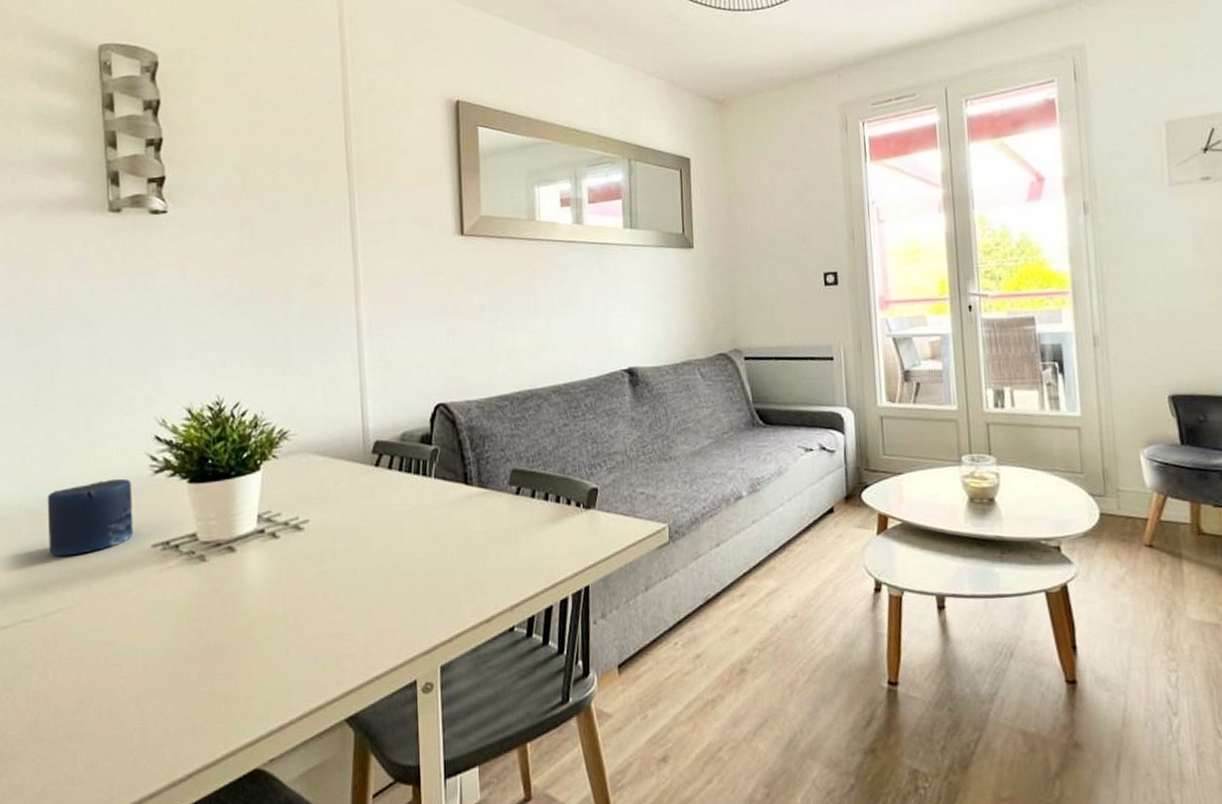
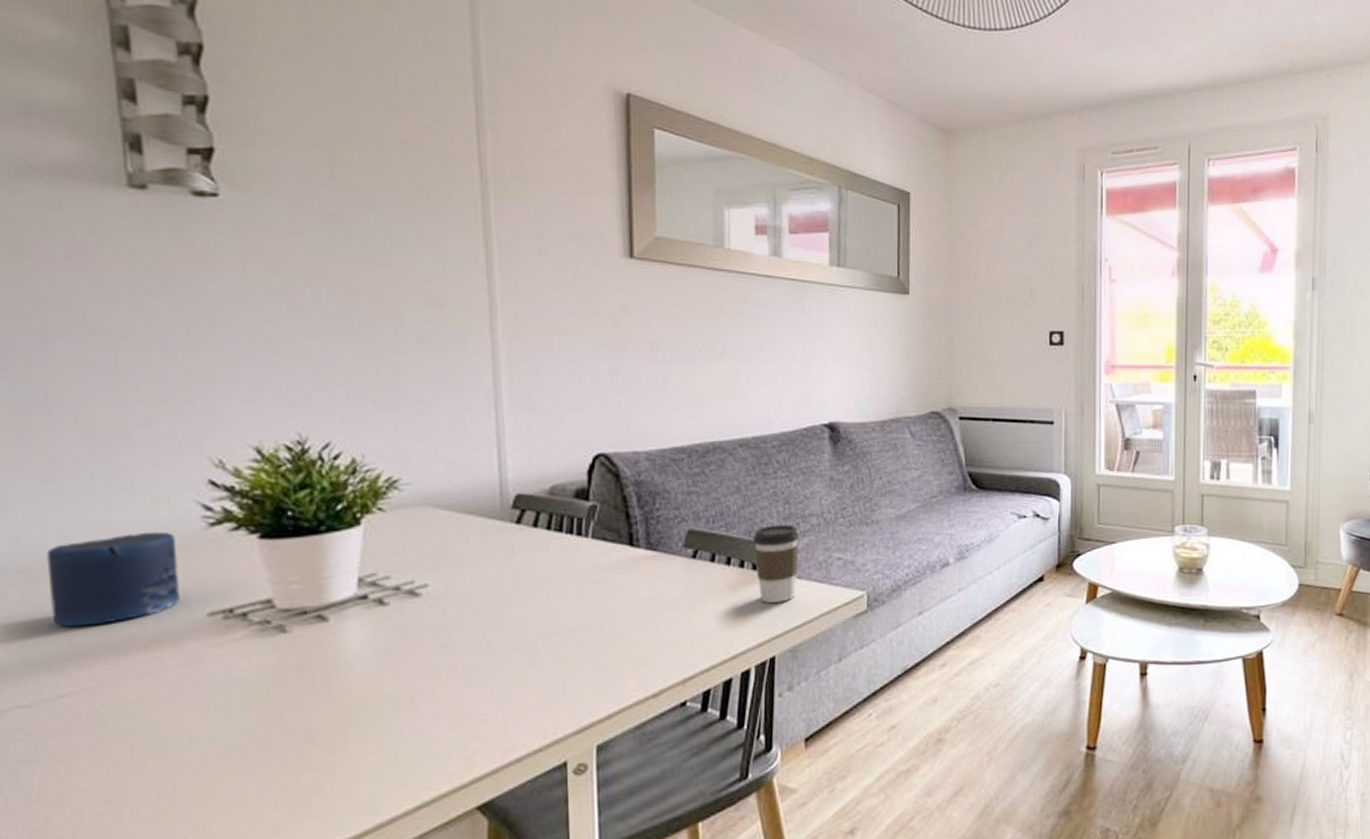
coffee cup: none [566,462,607,535] -> present [752,524,800,603]

